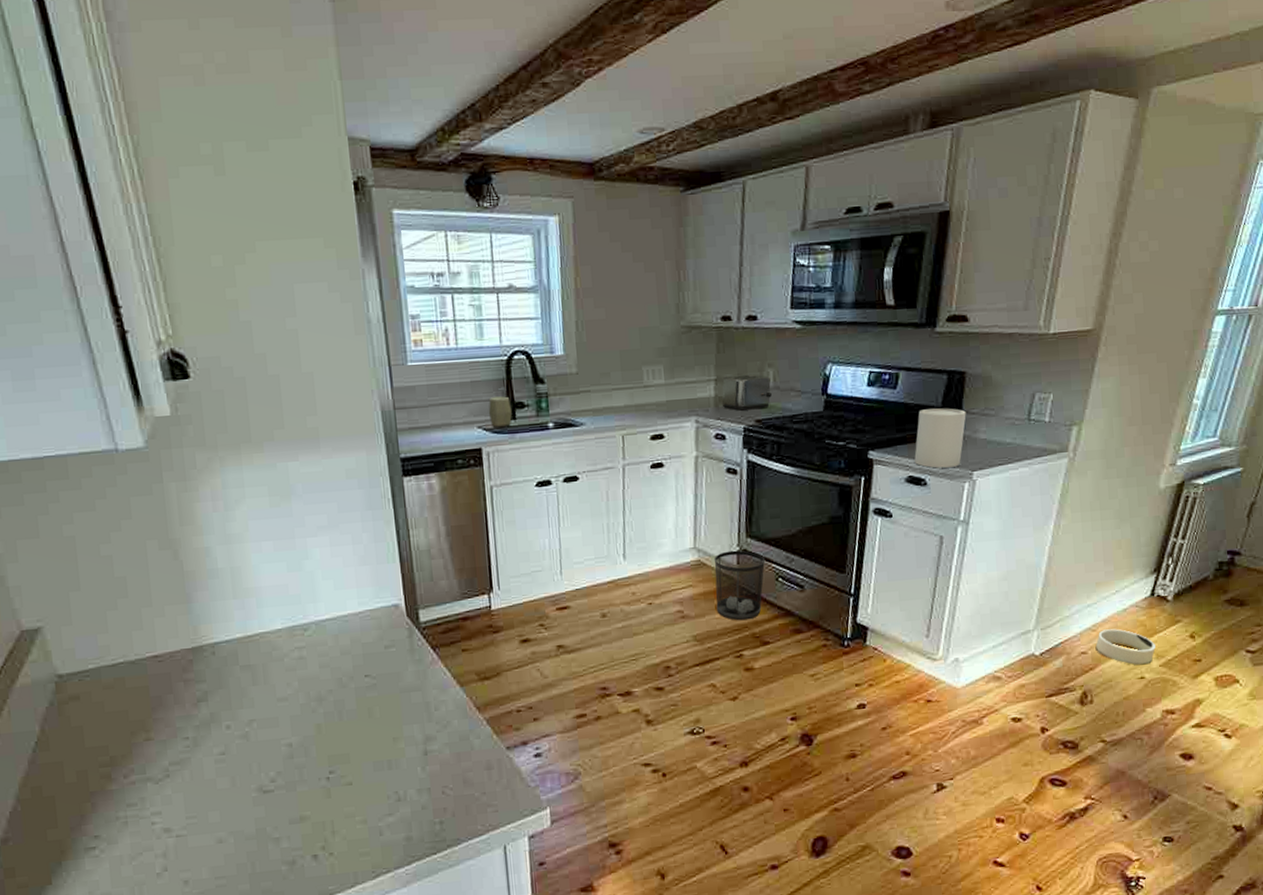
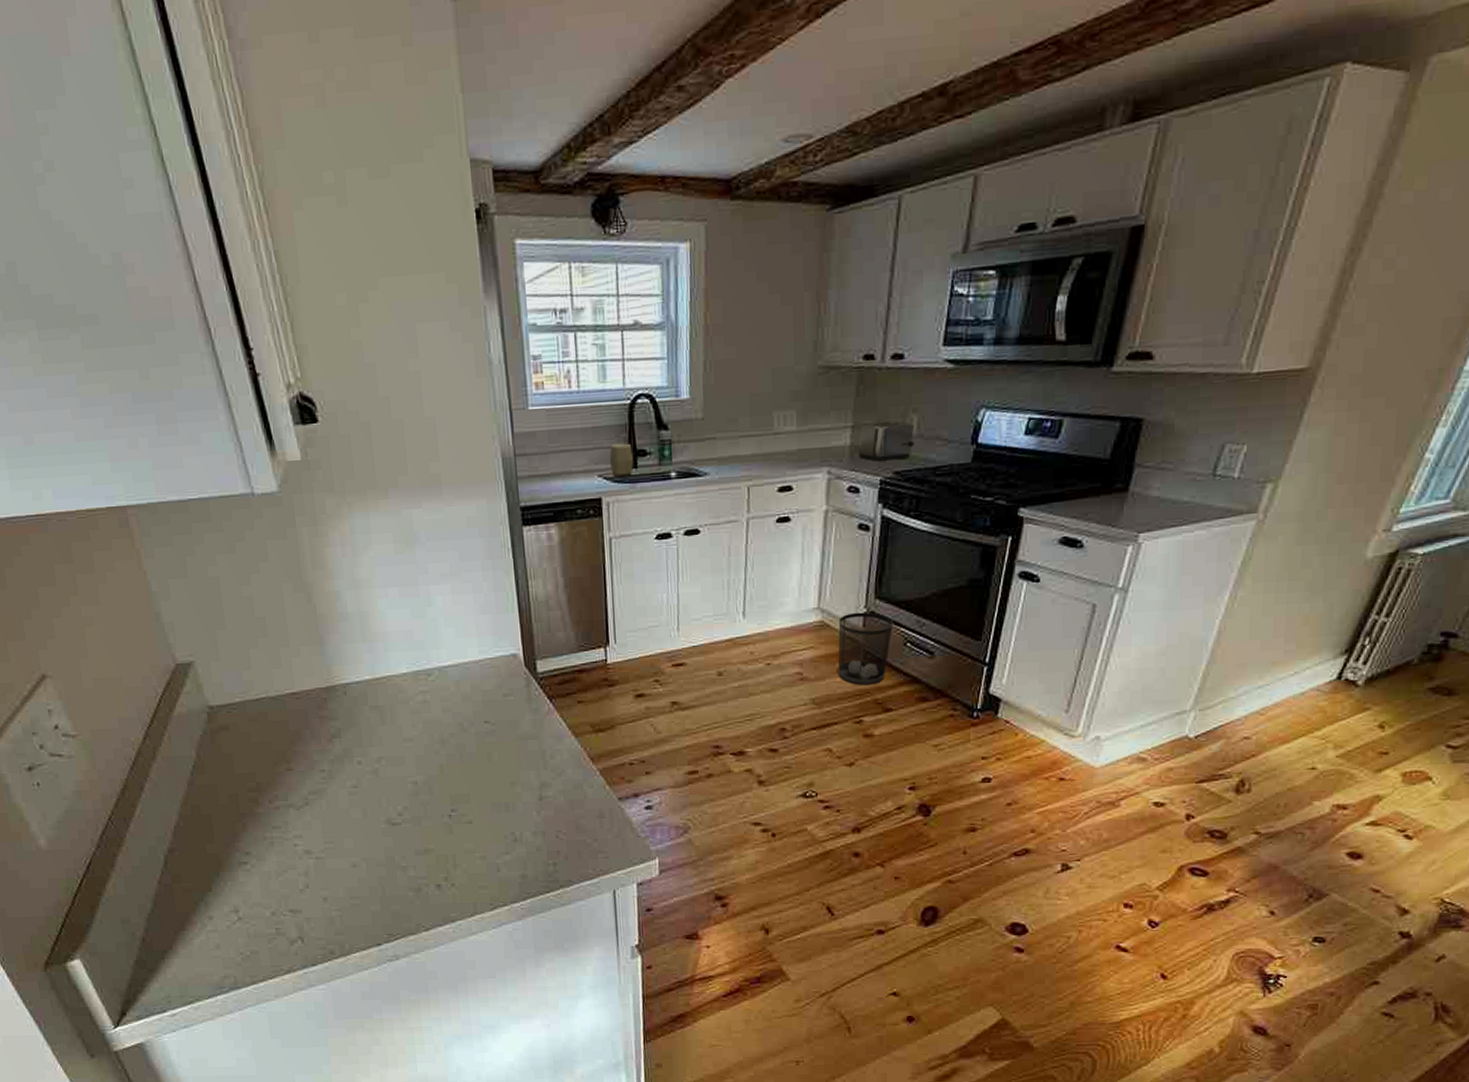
pen holder: present [914,408,966,468] -> none [1072,460,1139,529]
pet bowl: present [1095,629,1156,665] -> none [1261,714,1334,755]

